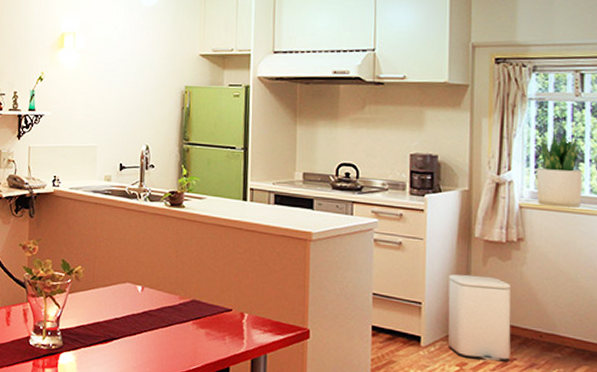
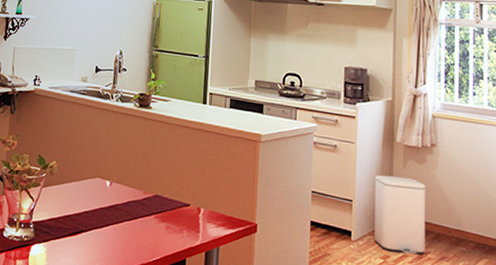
planter: present [536,132,583,209] -> none [445,53,482,119]

